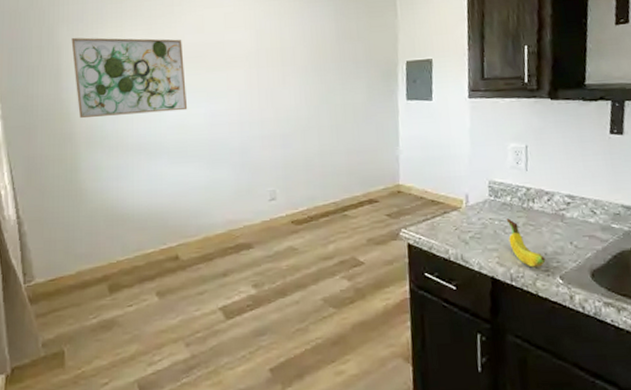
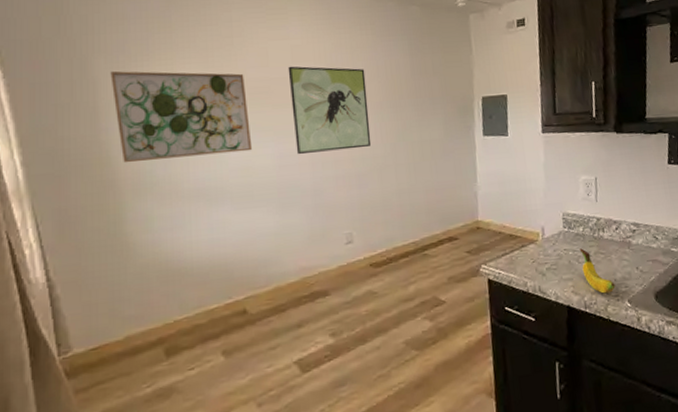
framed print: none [221,32,296,115] -> present [288,66,372,155]

